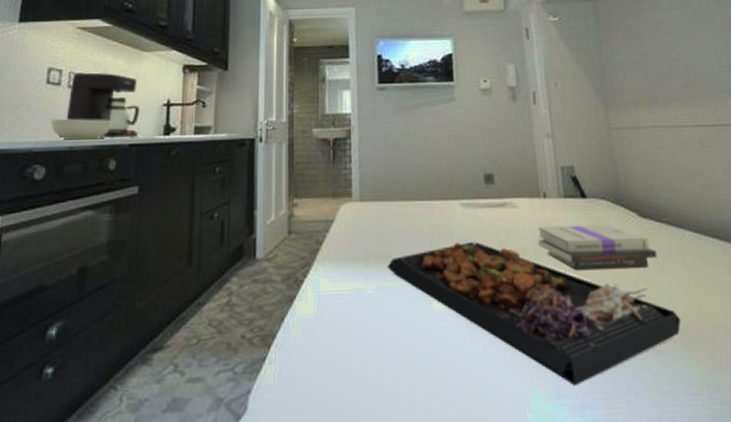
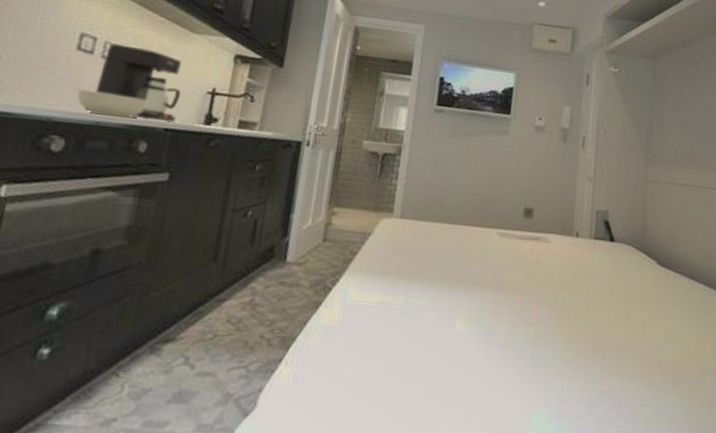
food tray: present [387,241,681,385] -> none [417,268,677,409]
books: present [538,224,658,271] -> none [563,263,667,311]

